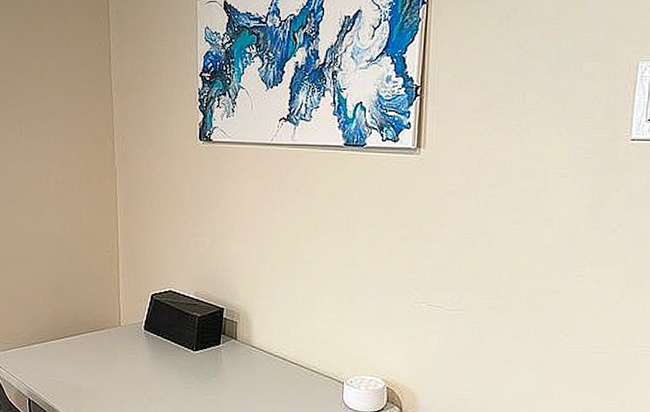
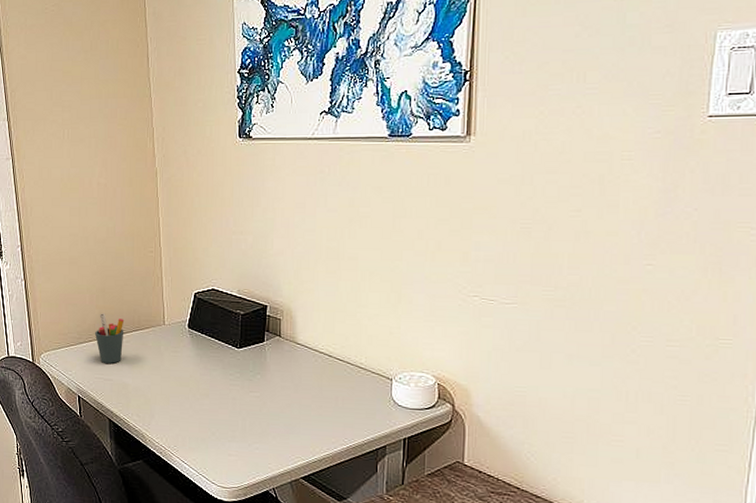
pen holder: none [48,313,79,365] -> present [95,313,125,363]

